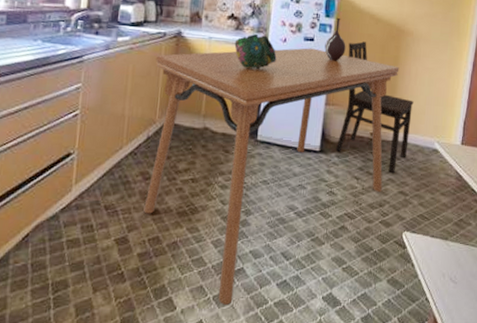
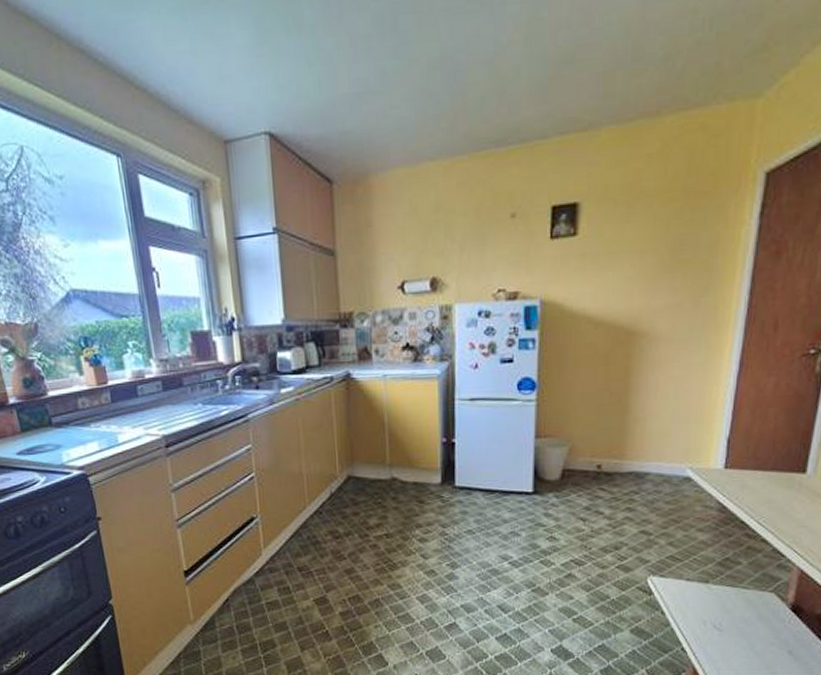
dining table: present [143,48,400,305] -> none [325,371,632,660]
decorative bowl: present [234,33,277,69] -> none [414,363,468,407]
vase: present [324,17,346,61] -> none [528,328,556,384]
dining chair: present [336,41,414,174] -> none [554,354,654,511]

